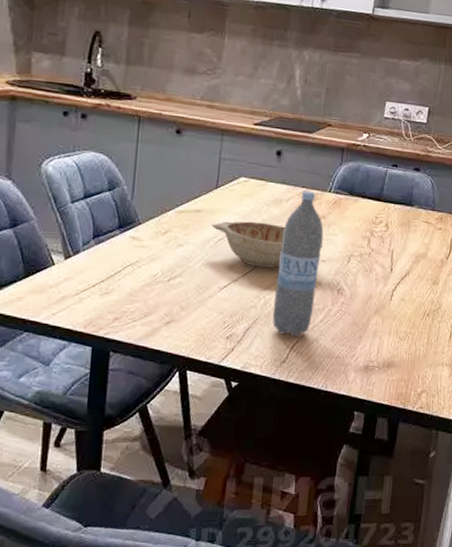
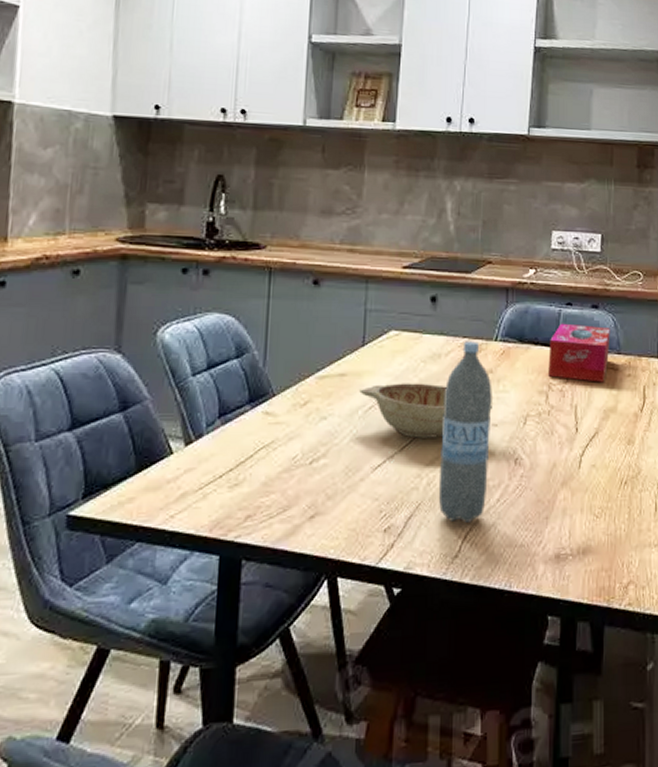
tissue box: none [372,181,428,233] -> present [548,323,610,382]

